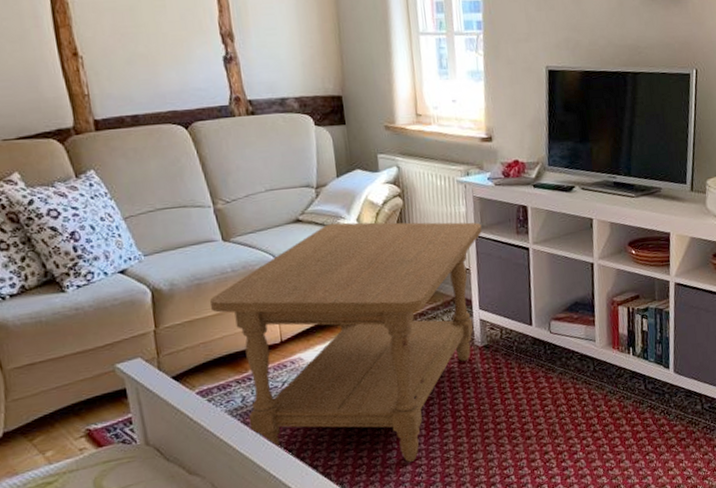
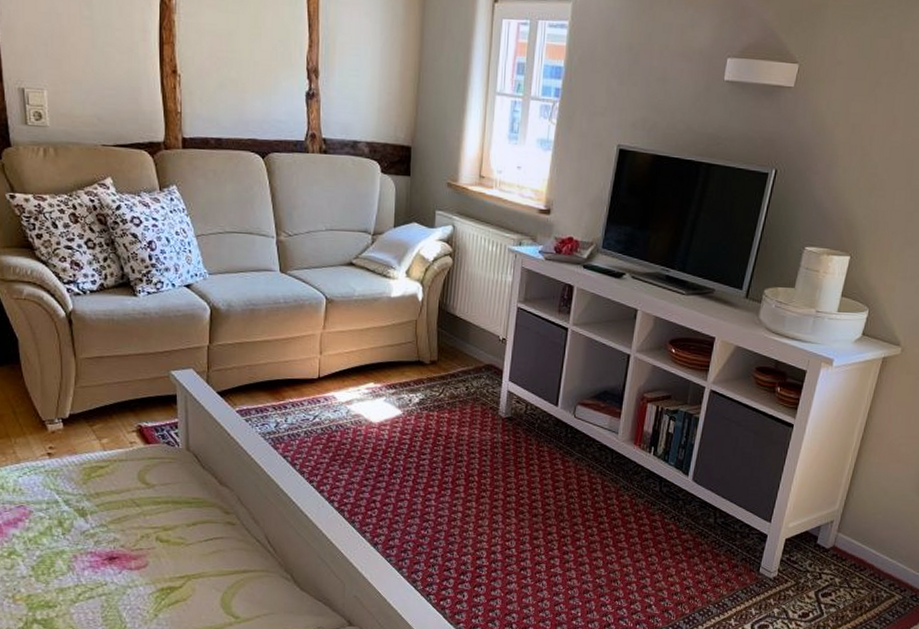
coffee table: present [209,222,482,462] -> none [260,272,525,515]

